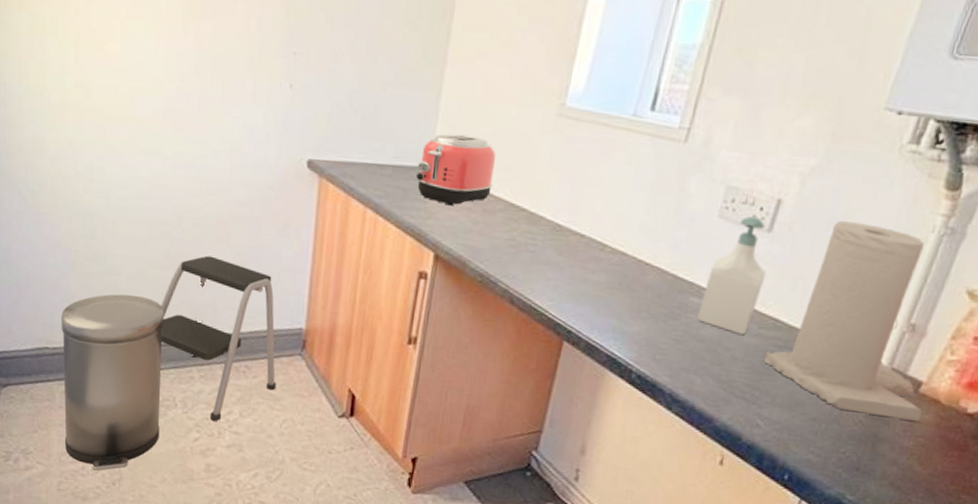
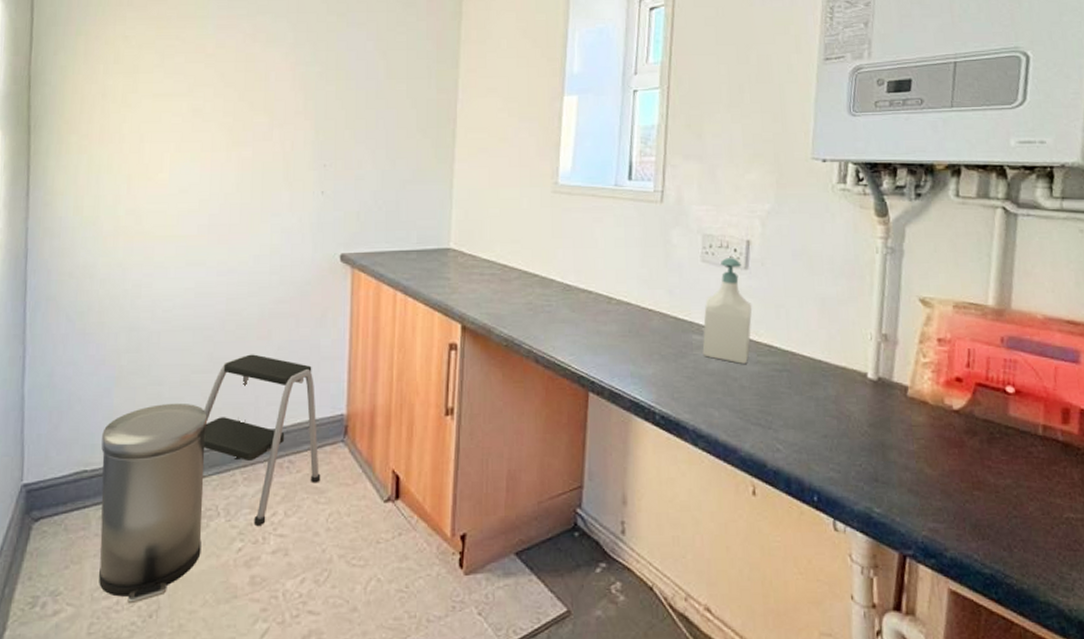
toaster: present [416,134,497,206] -> none [439,217,507,280]
paper towel: present [763,221,924,421] -> none [768,252,917,425]

